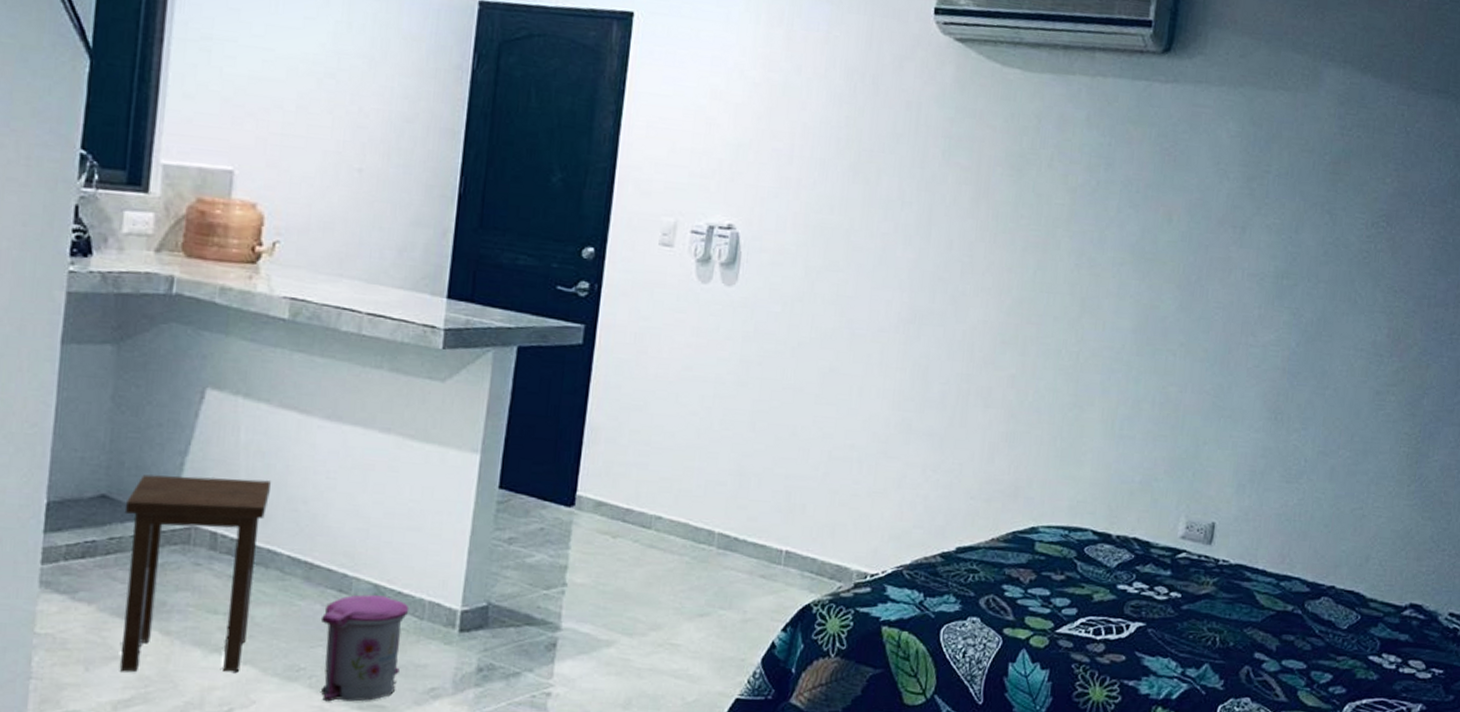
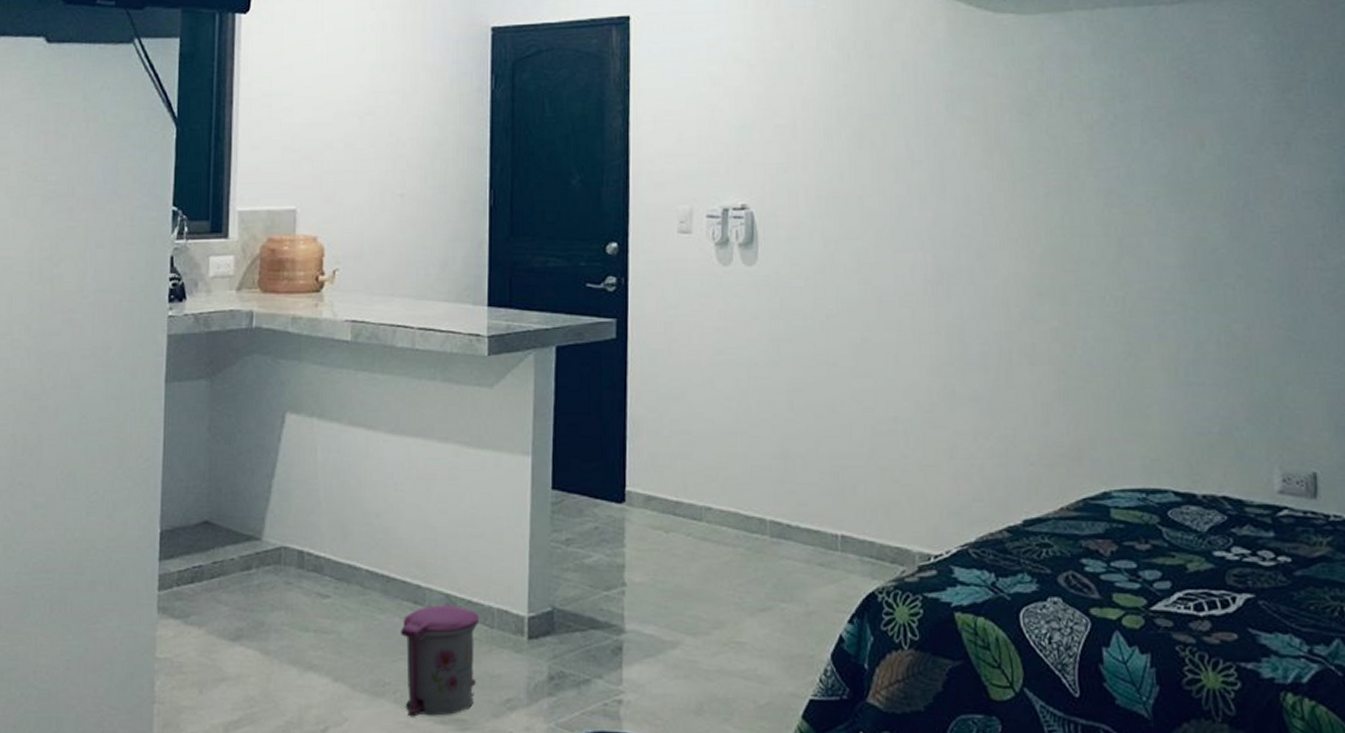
stool: present [119,474,271,673] -> none [224,497,346,694]

